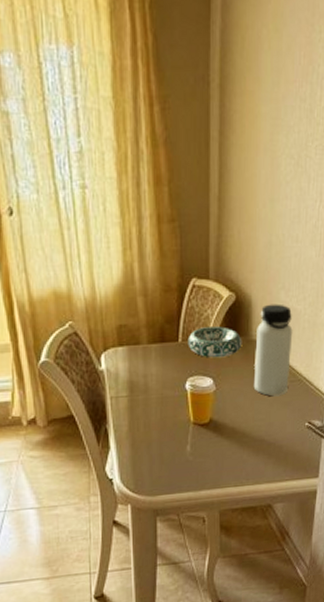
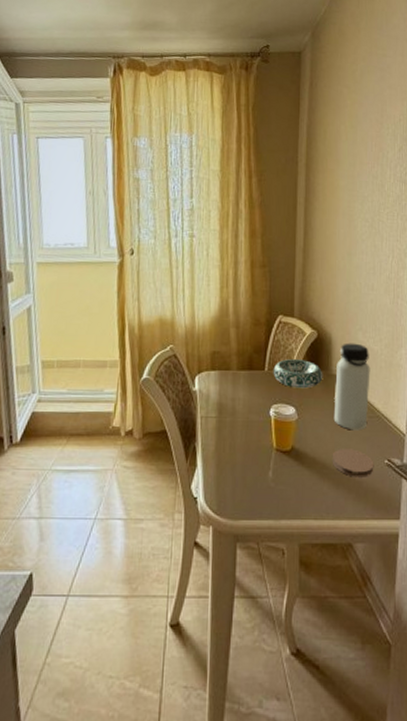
coaster: none [251,415,295,443] -> present [332,448,374,477]

